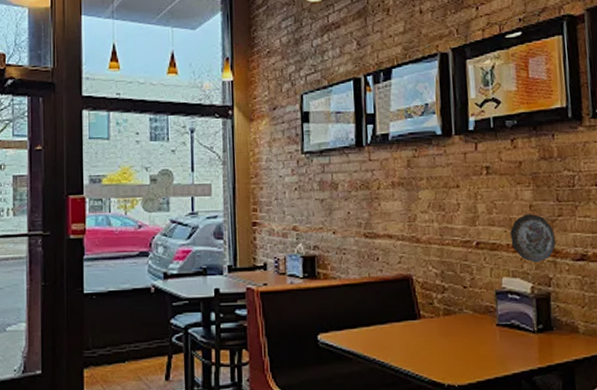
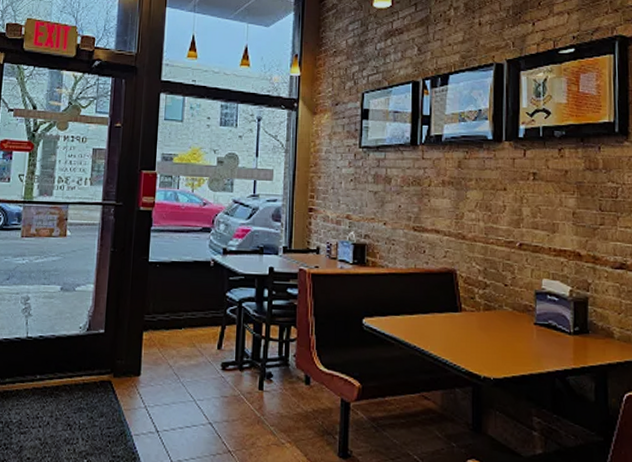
decorative plate: present [510,214,556,263] -> none [553,220,597,268]

